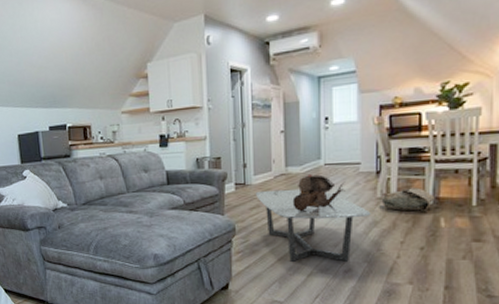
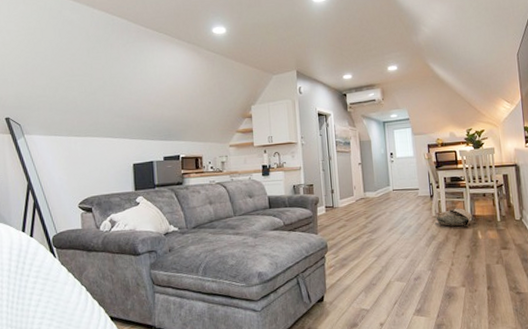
coffee table: present [256,189,371,262] -> none [342,210,430,273]
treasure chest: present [292,174,345,212] -> none [371,198,410,230]

